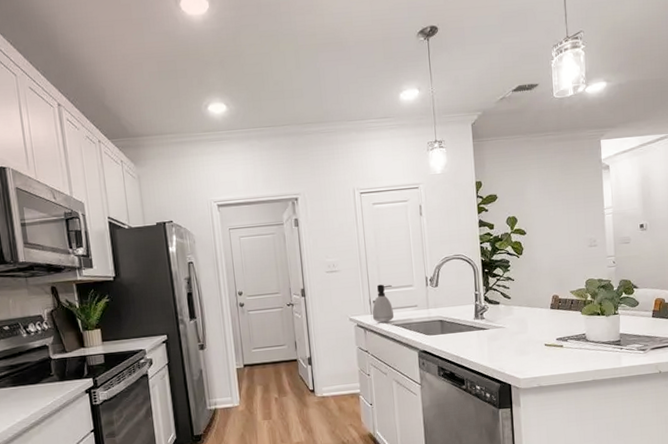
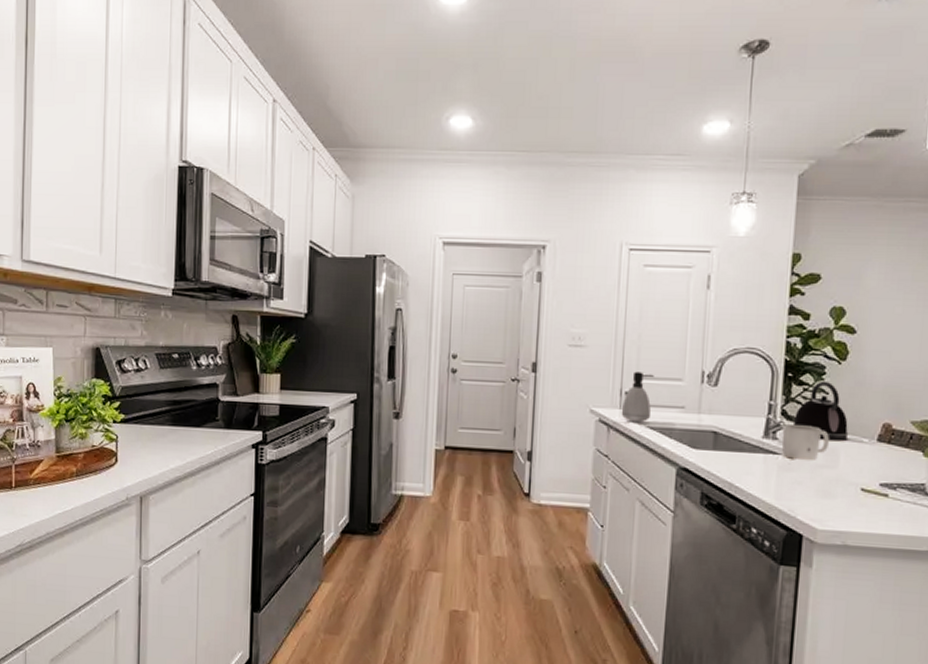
mug: none [486,305,520,332] -> present [781,423,830,462]
kettle: none [493,271,532,314] -> present [794,380,849,442]

